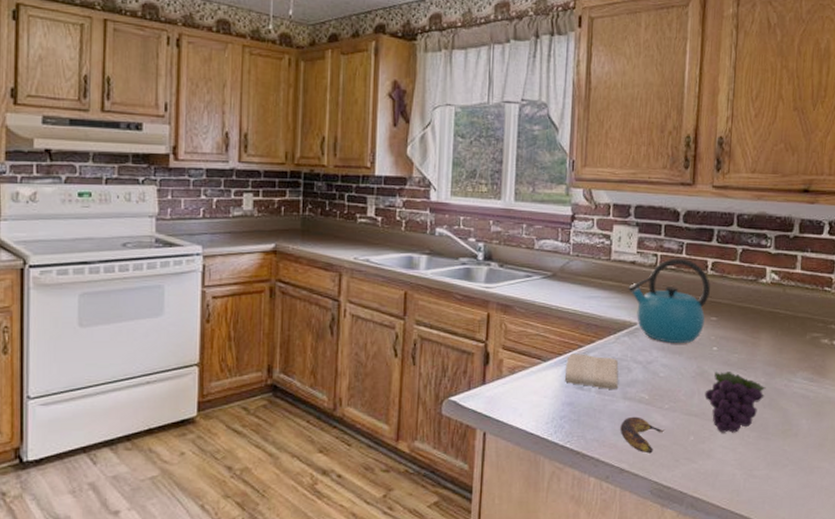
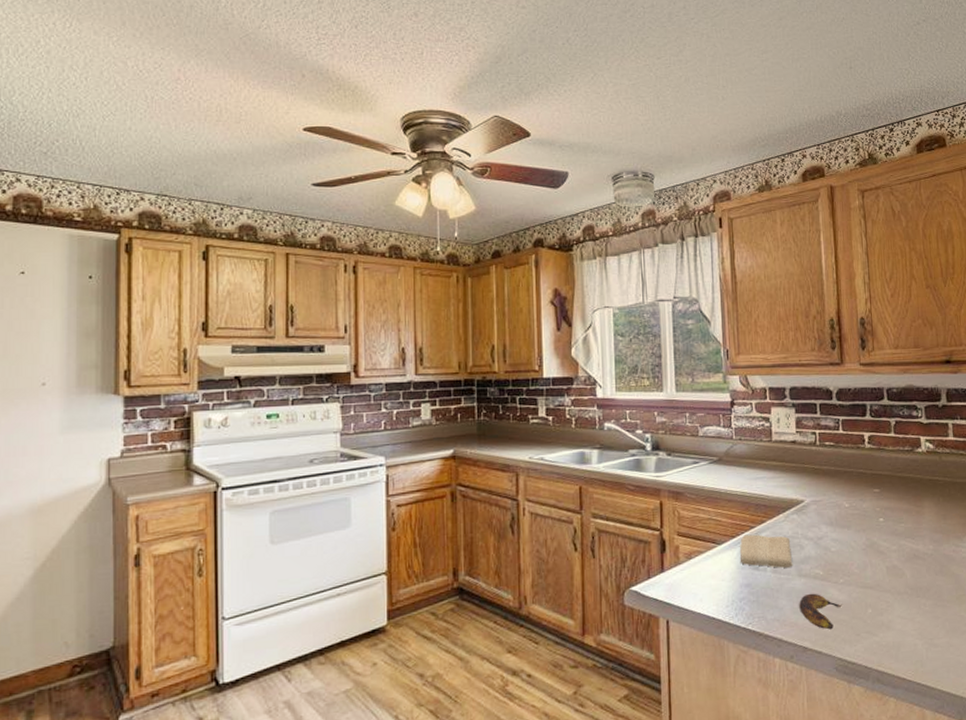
kettle: present [627,258,710,344] -> none [790,434,870,518]
fruit: present [705,372,766,433] -> none [877,541,936,603]

